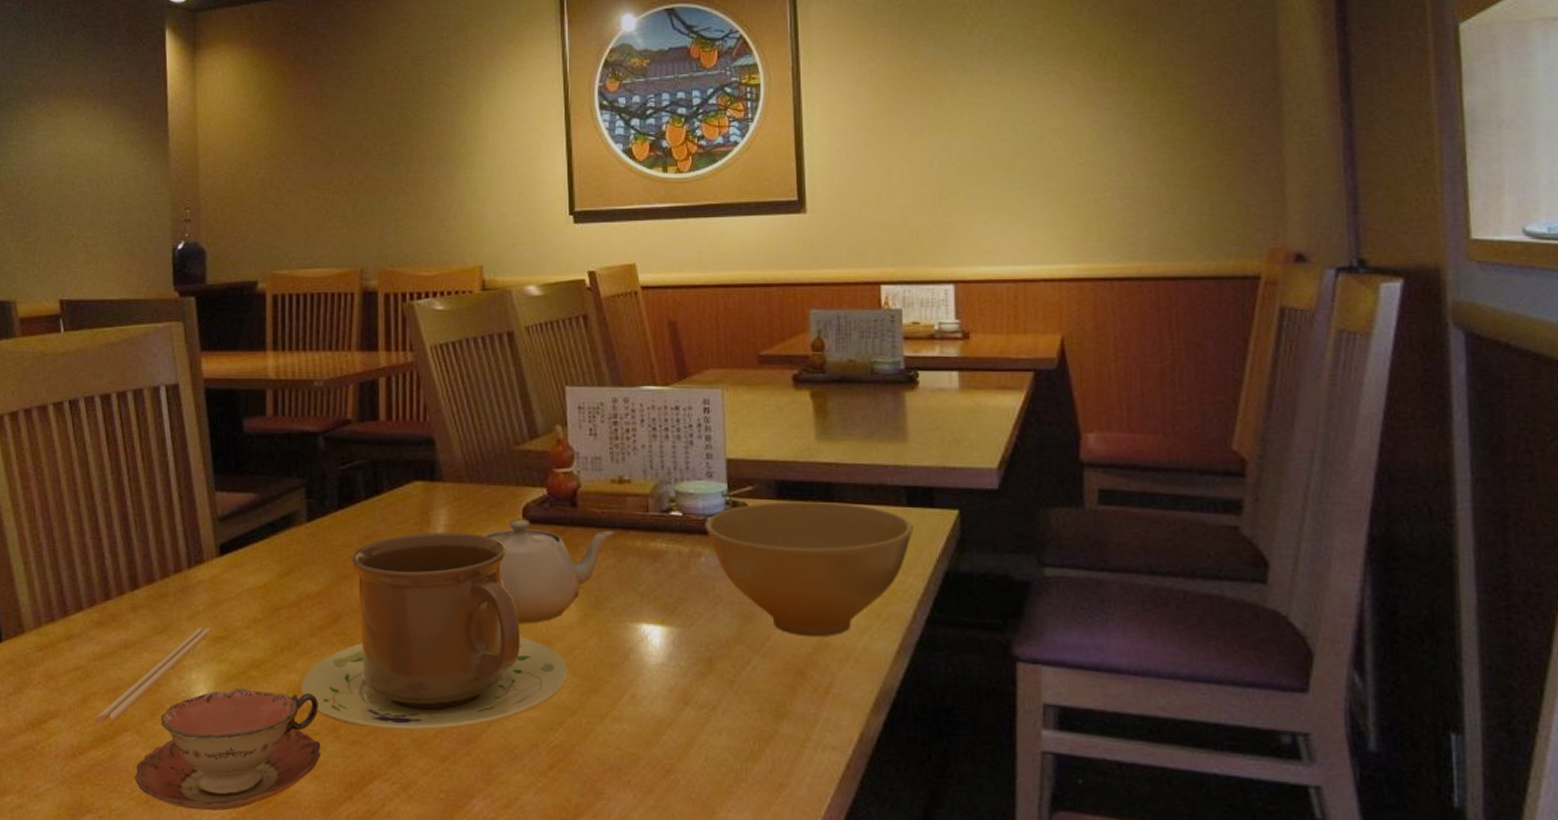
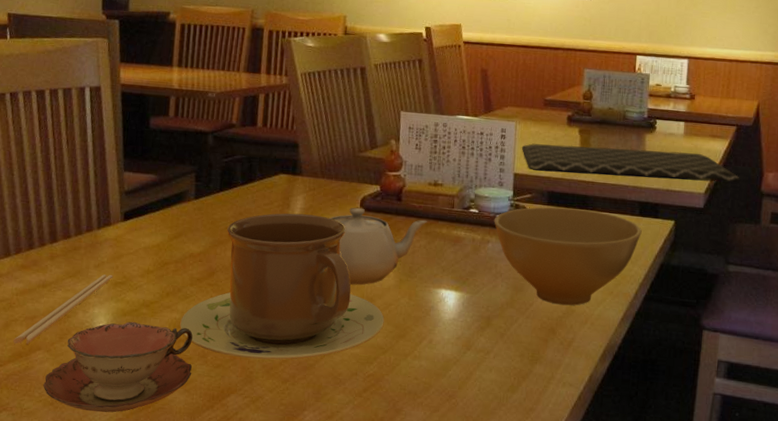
placemat: none [733,412,1048,453] -> present [521,143,741,183]

